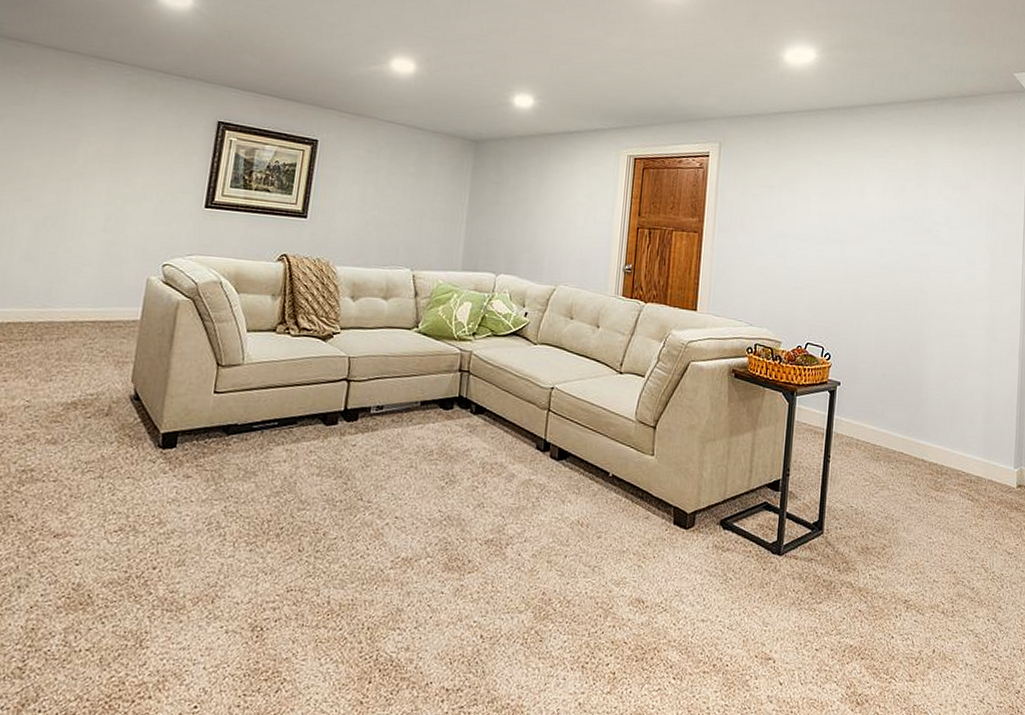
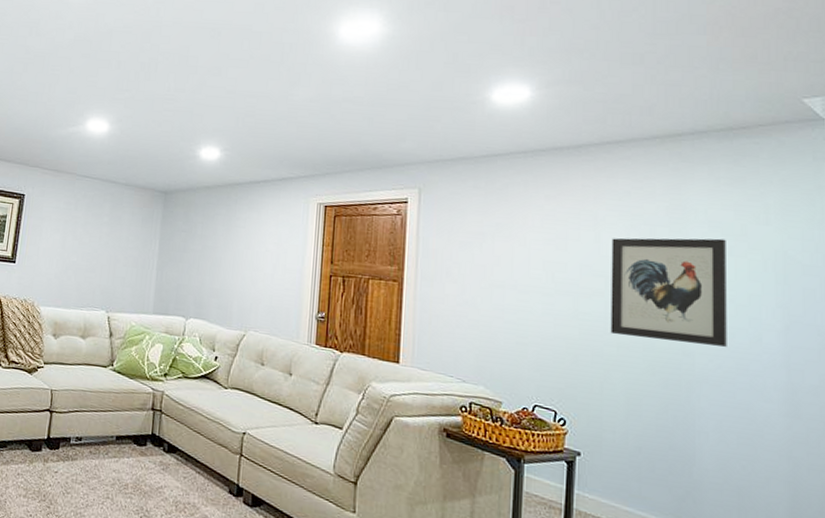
wall art: none [868,191,955,284] -> present [610,238,727,347]

